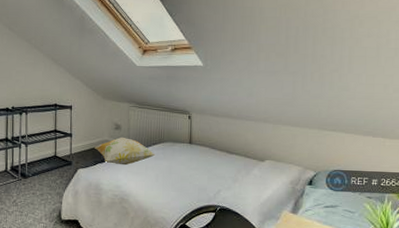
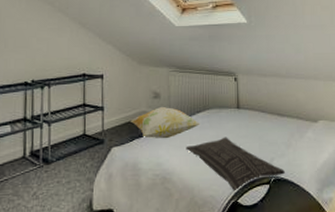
pillow: none [142,168,231,216] -> present [186,137,286,192]

